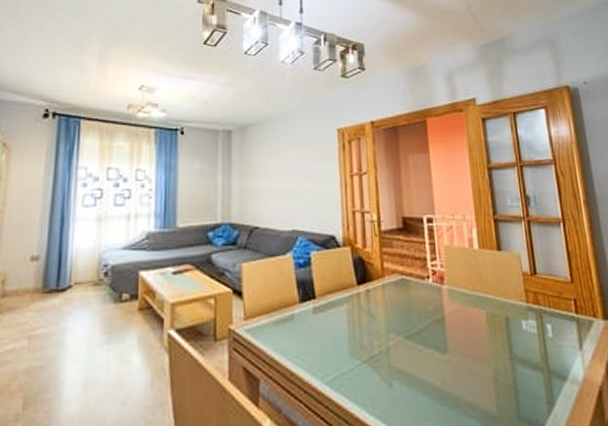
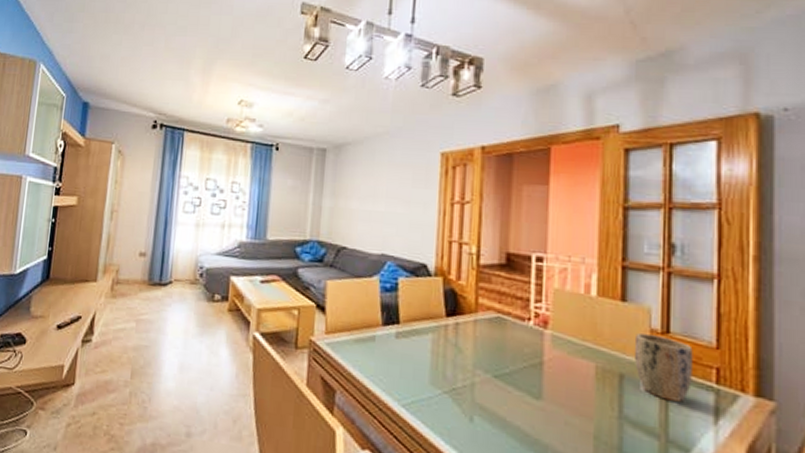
plant pot: none [512,278,559,335] -> present [634,333,693,402]

